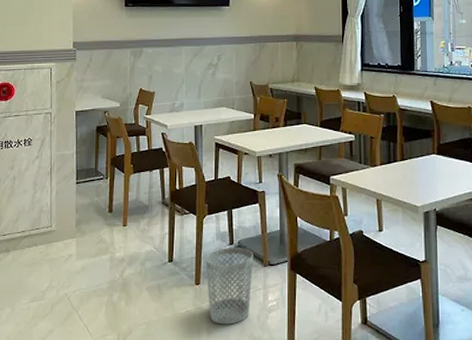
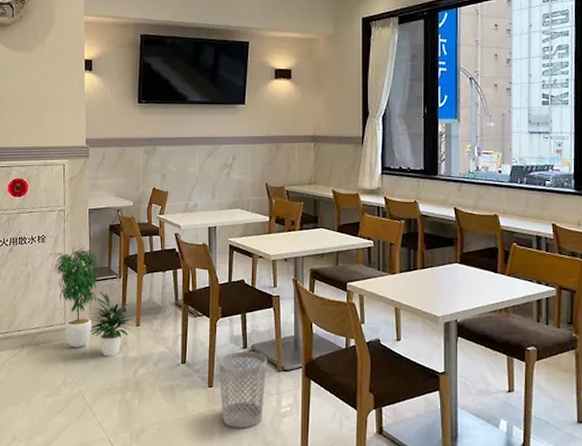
potted plant: none [39,147,120,258] -> present [53,245,134,357]

